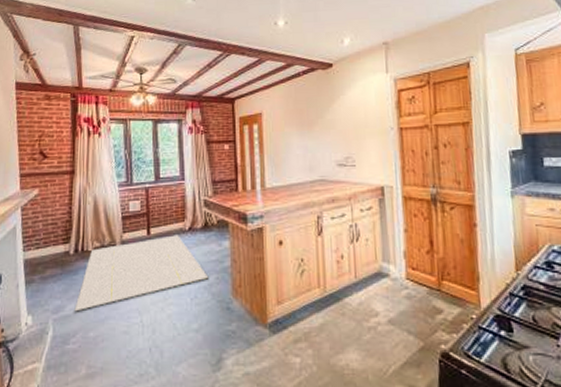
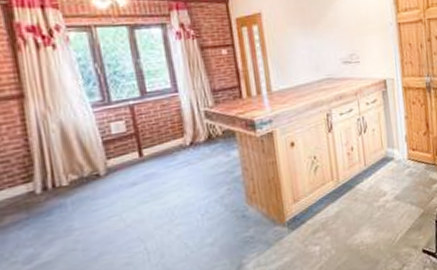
rug: present [74,235,209,312] -> none [54,152,219,256]

